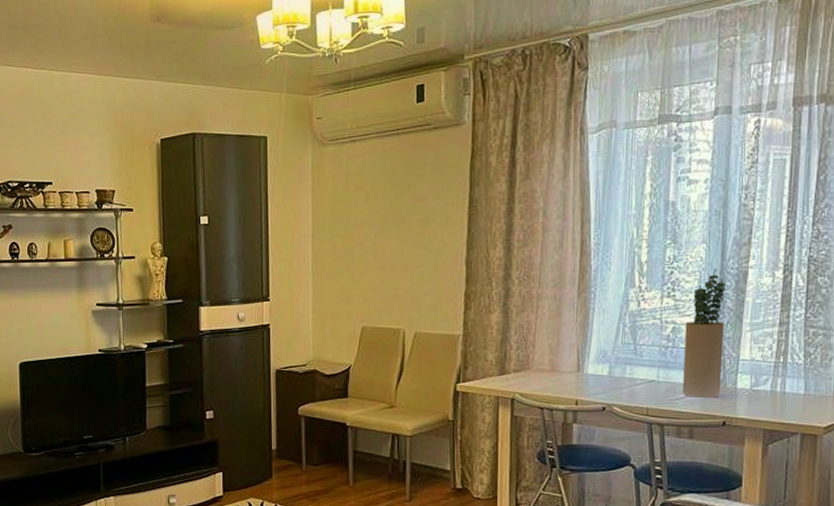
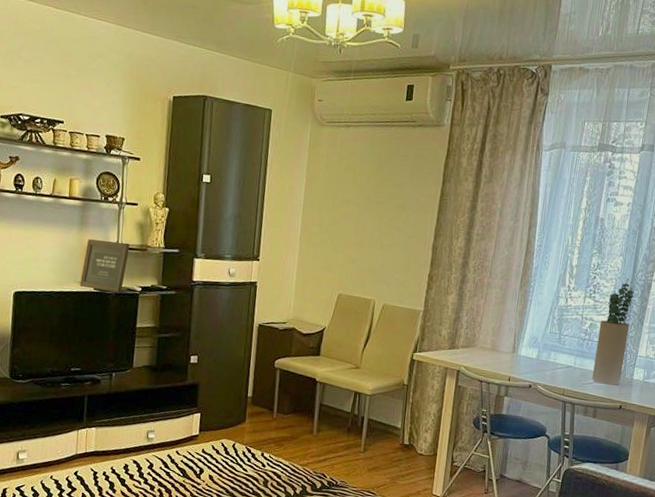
picture frame: none [84,299,131,353] -> present [80,239,130,294]

